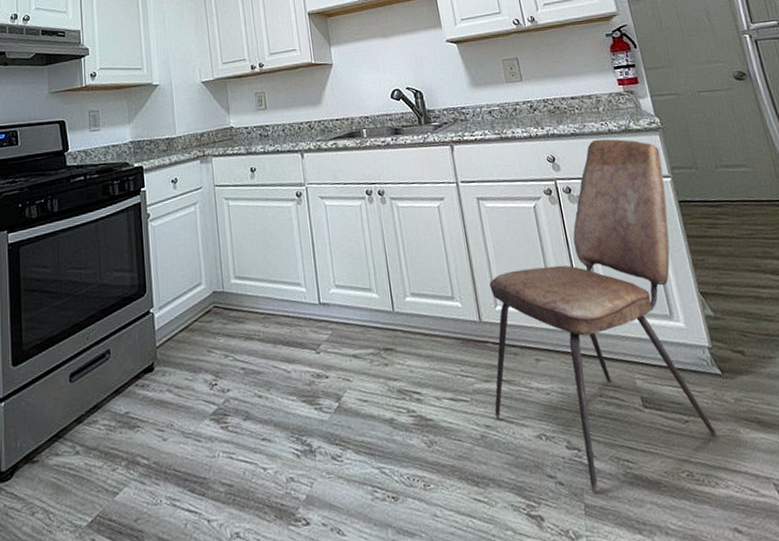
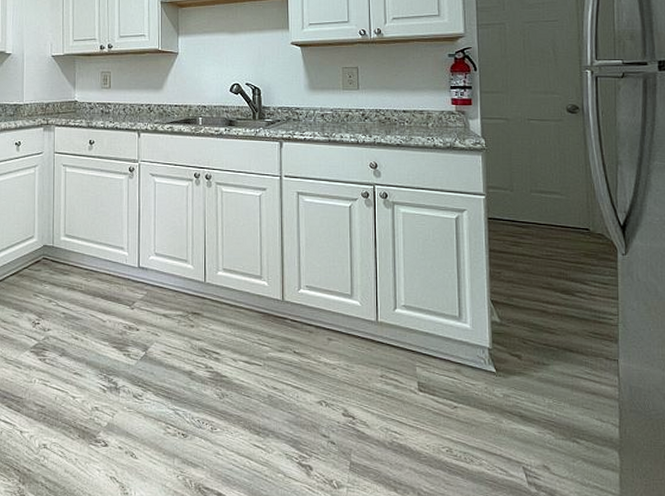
dining chair: present [489,139,718,493] -> none [283,152,482,454]

